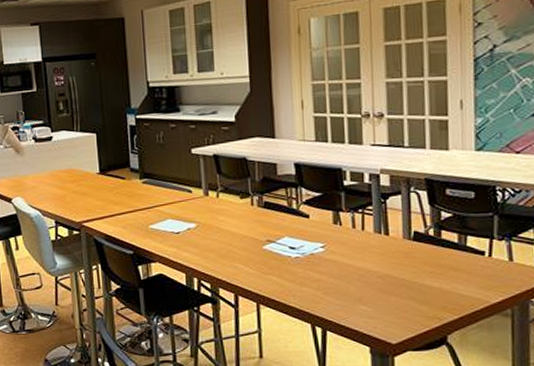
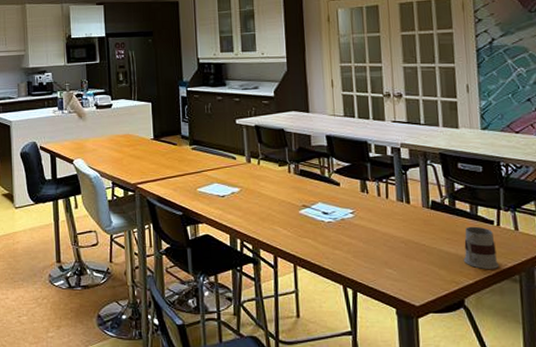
mug: none [447,257,490,304] -> present [463,226,500,269]

